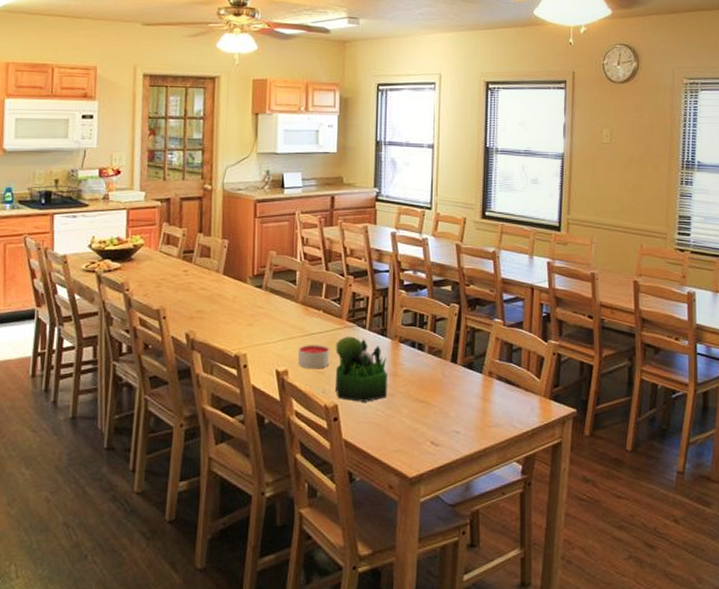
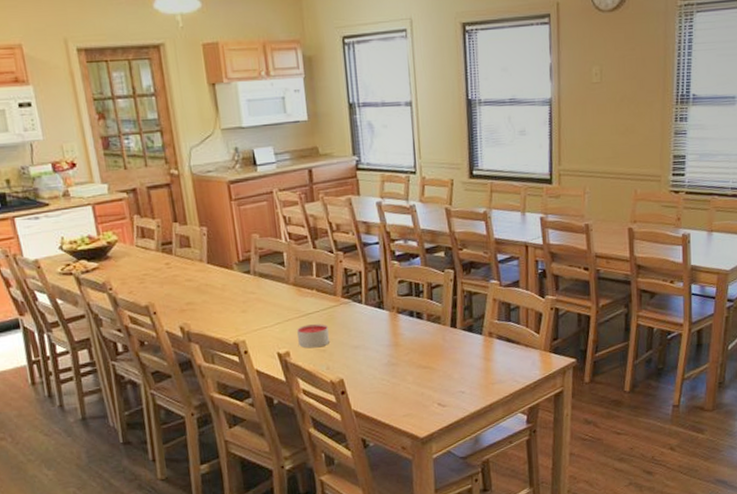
plant: present [336,336,387,402] -> none [334,312,391,375]

